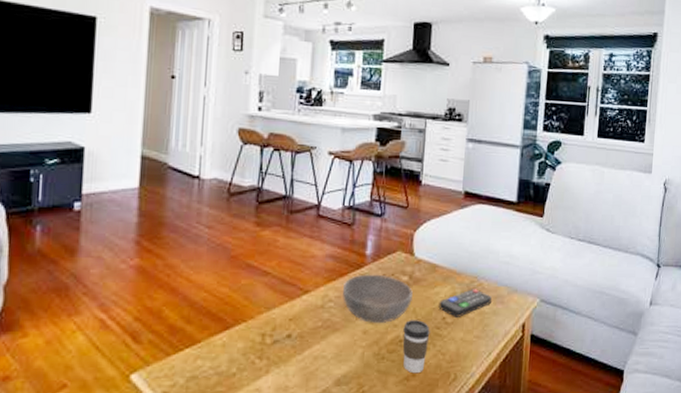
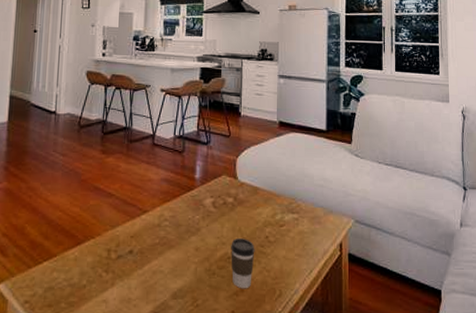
bowl: present [343,274,413,323] -> none [176,196,238,241]
remote control: present [438,289,492,317] -> none [261,210,309,236]

